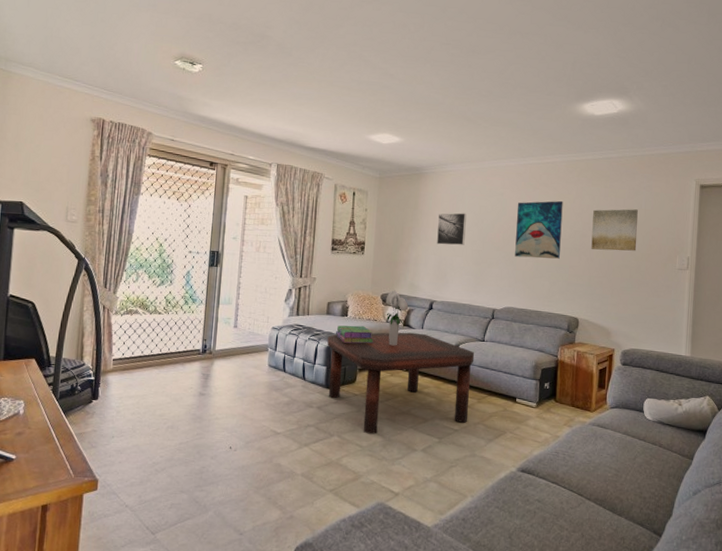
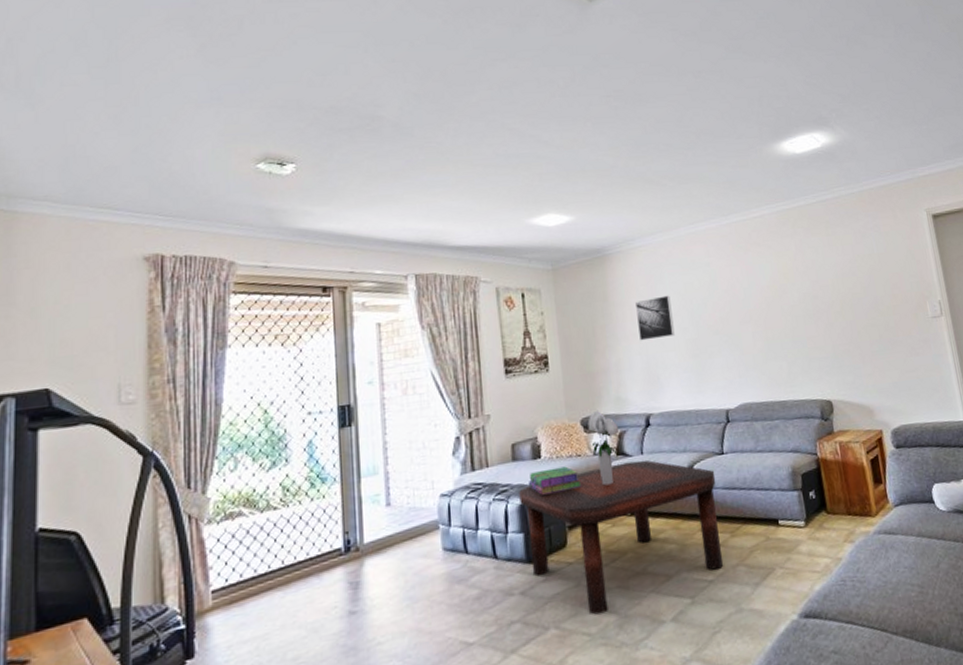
wall art: present [515,200,563,259] -> none [729,259,793,339]
wall art: present [591,209,638,251] -> none [819,255,880,312]

